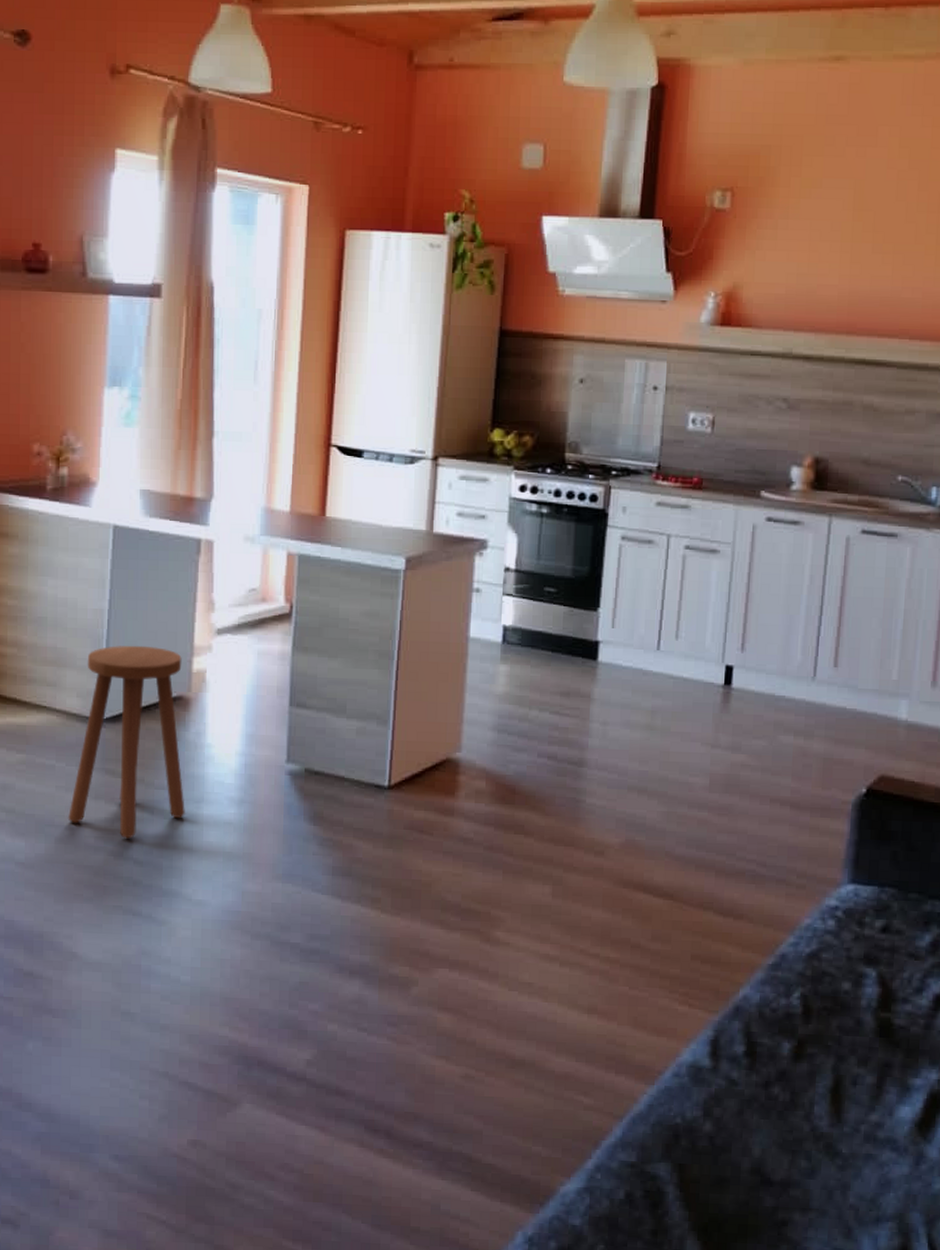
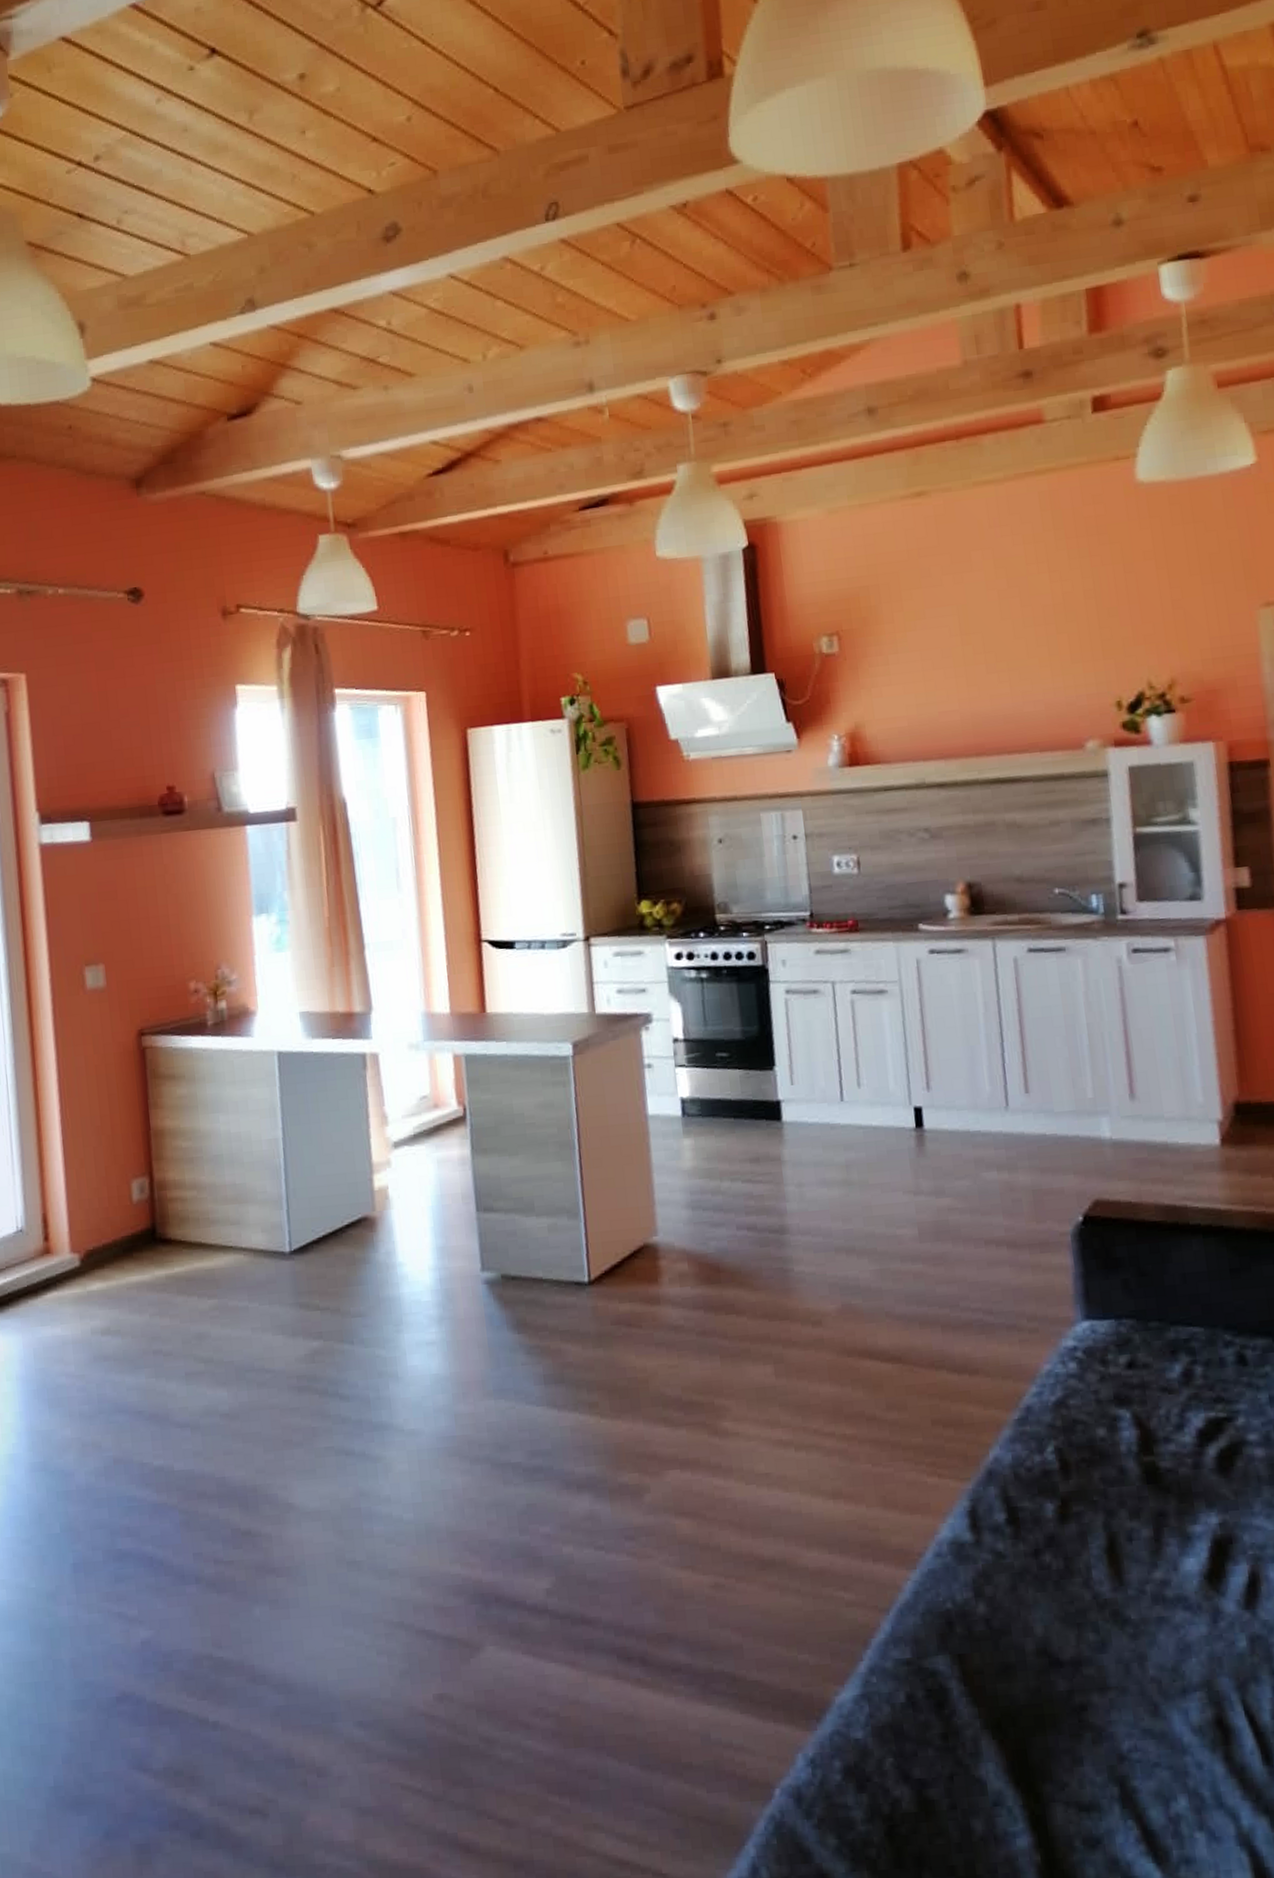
stool: present [67,645,185,839] -> none [267,1169,386,1374]

